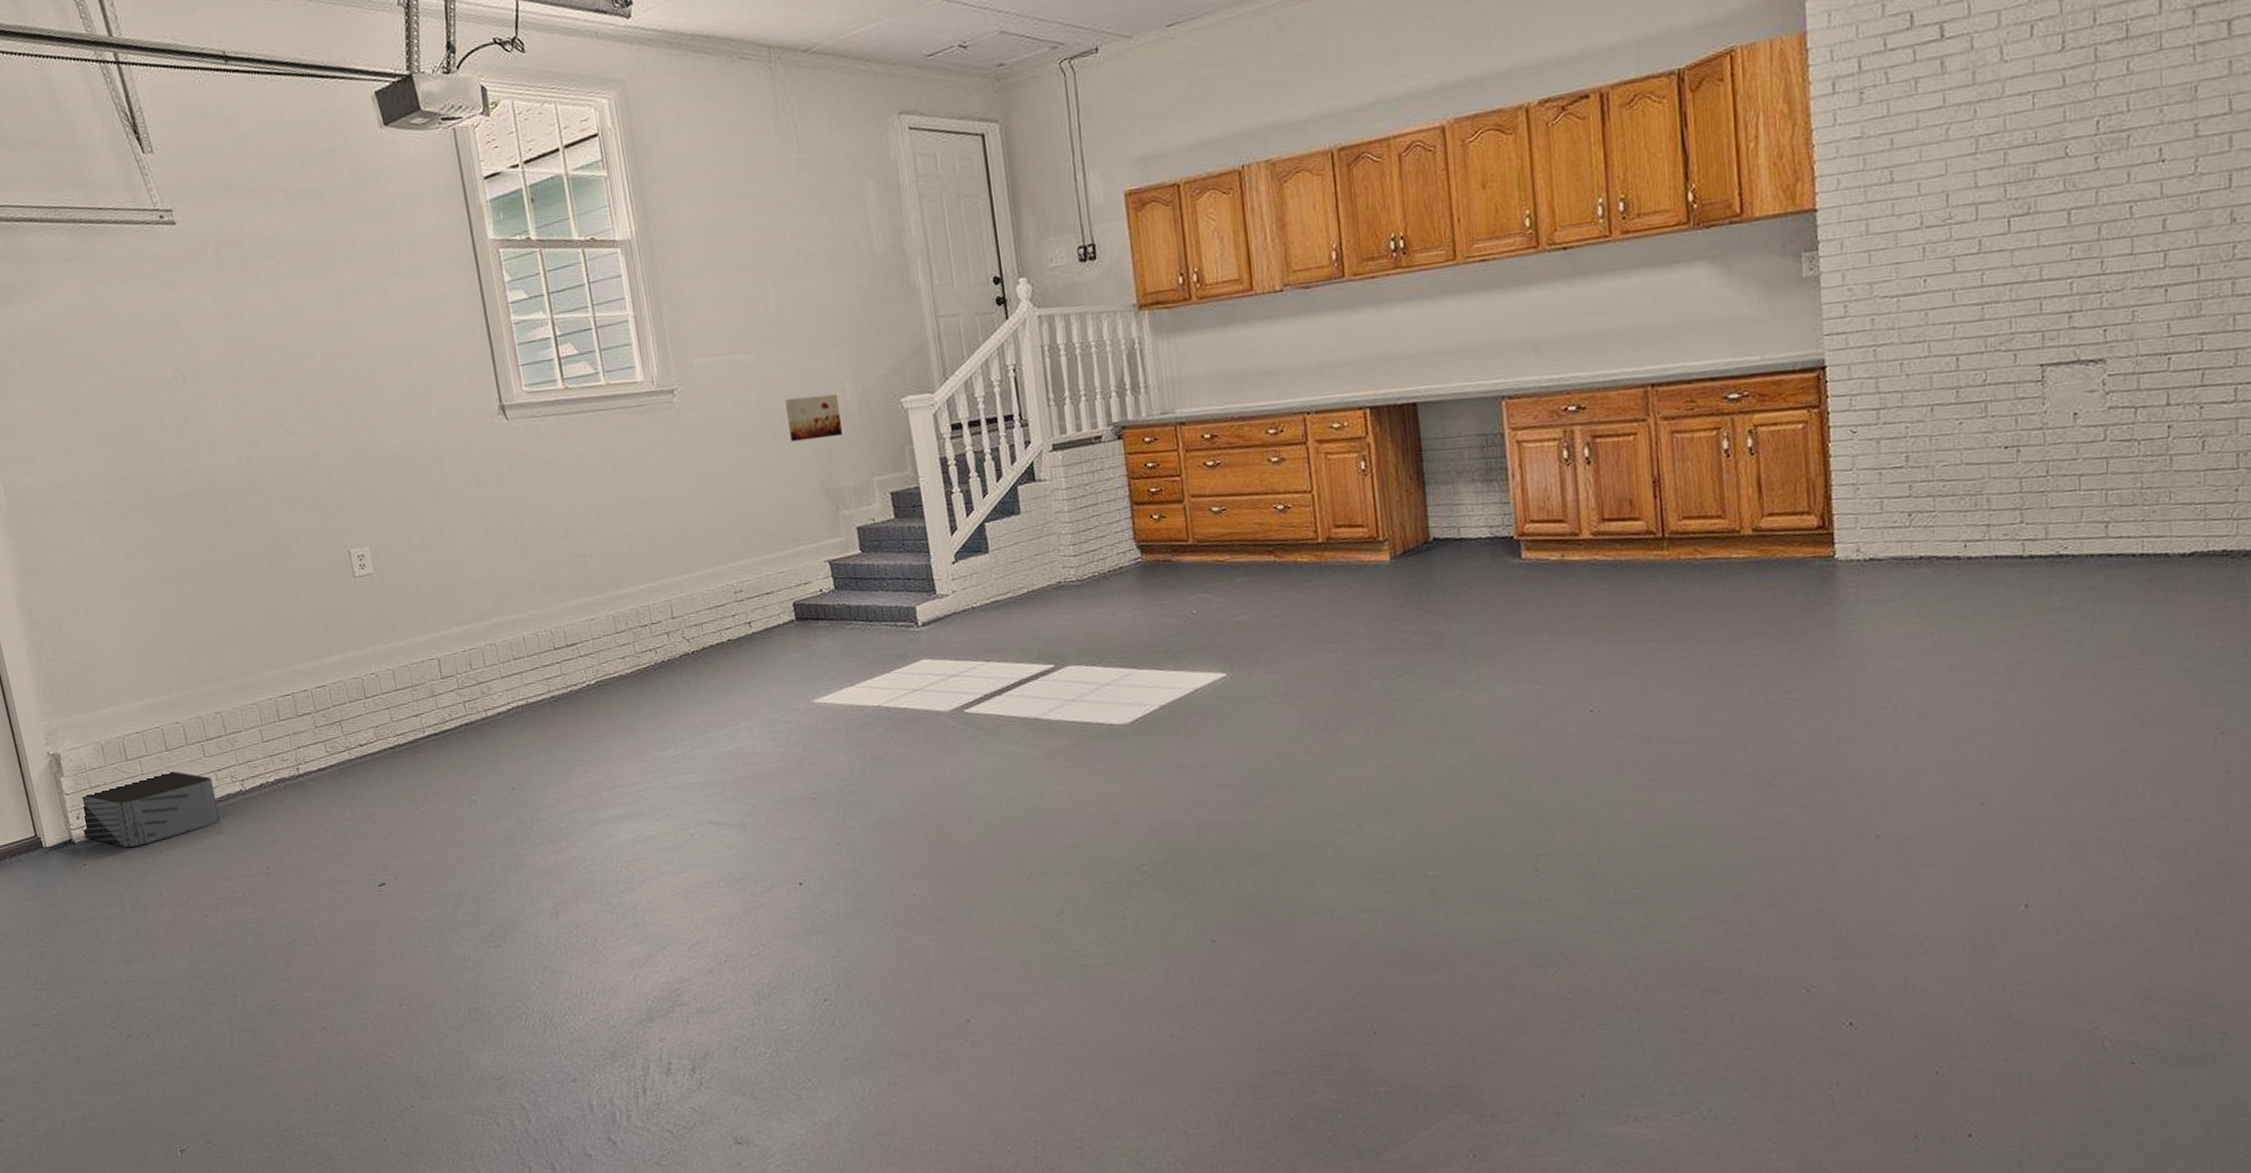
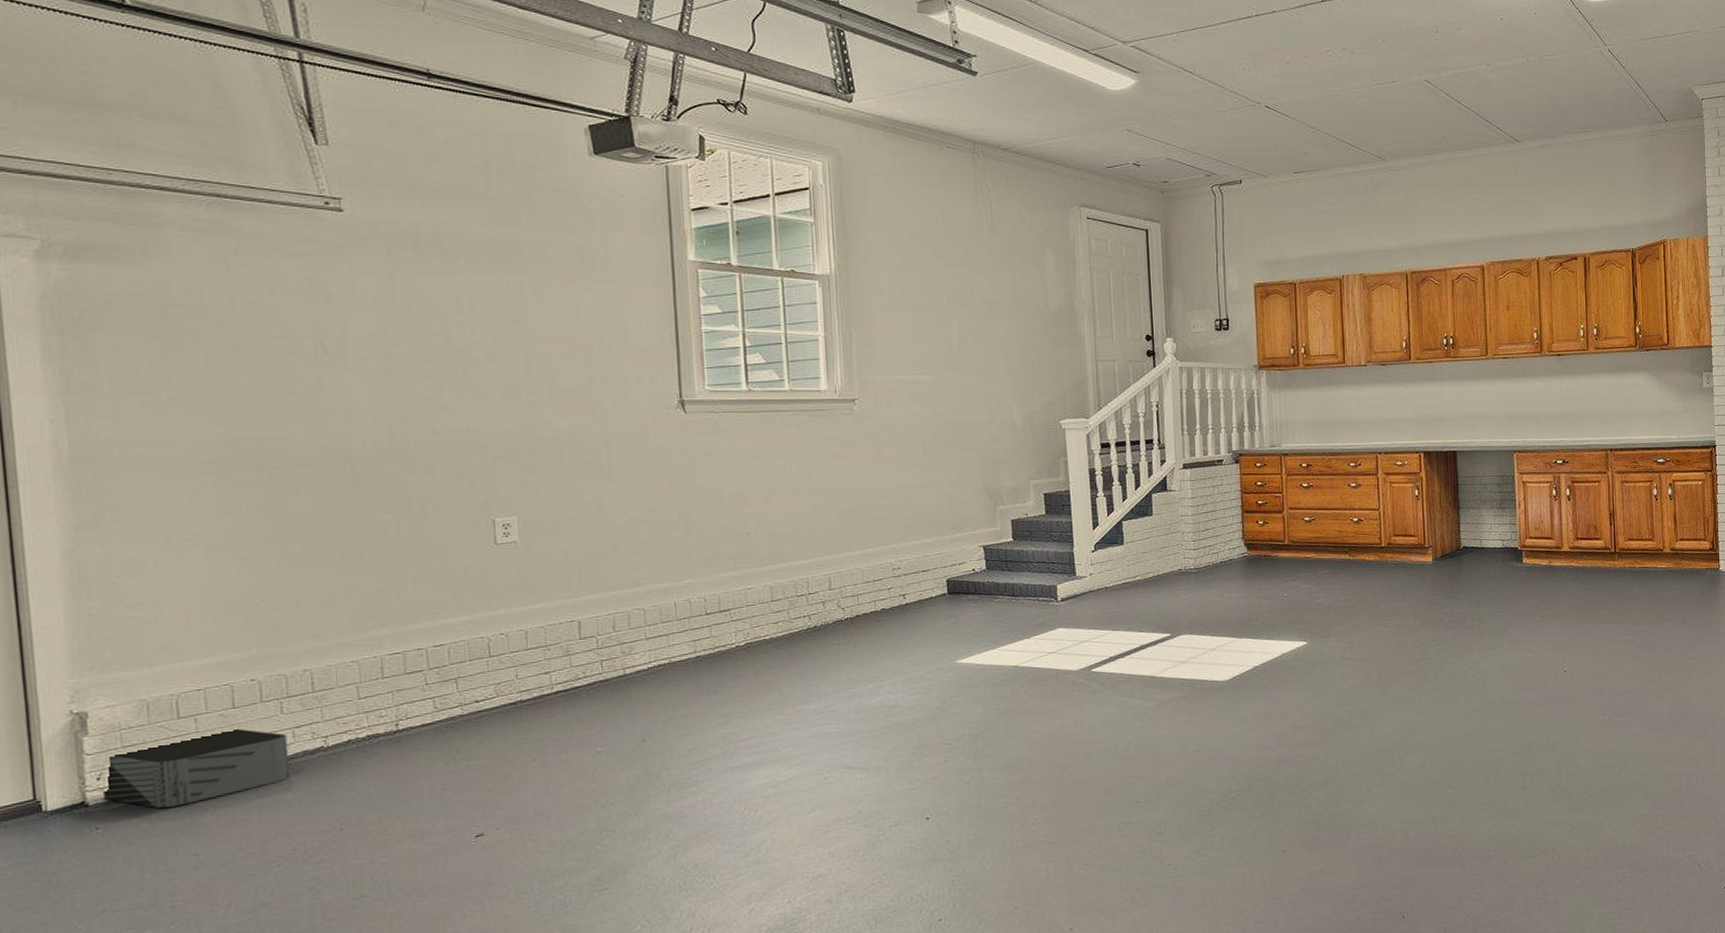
wall art: present [785,394,842,442] -> none [958,413,1007,449]

